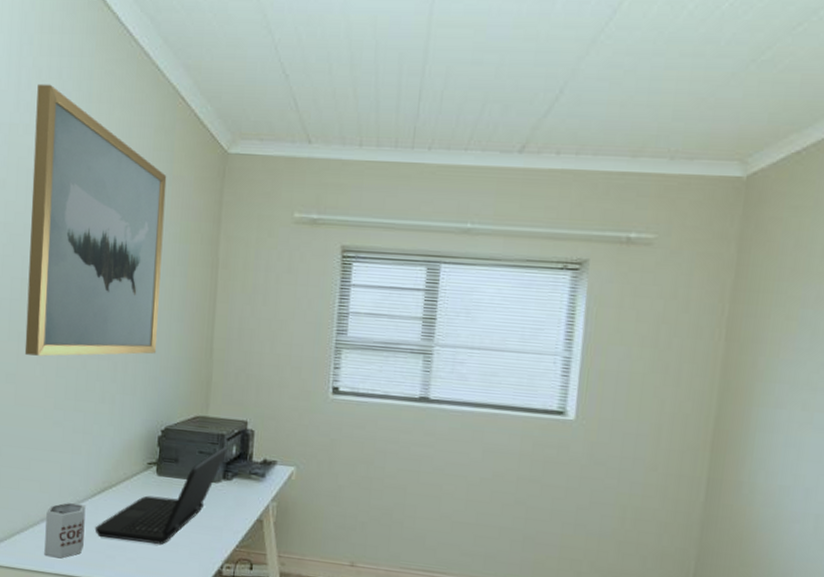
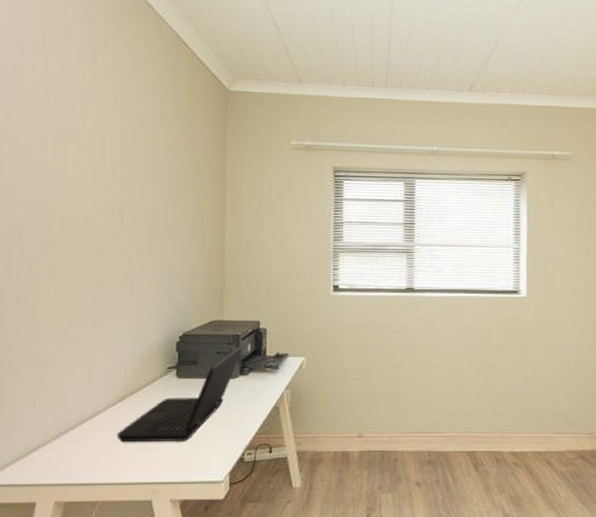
wall art: present [24,83,167,356] -> none [36,27,174,277]
mug: present [44,502,86,559] -> none [64,413,107,469]

